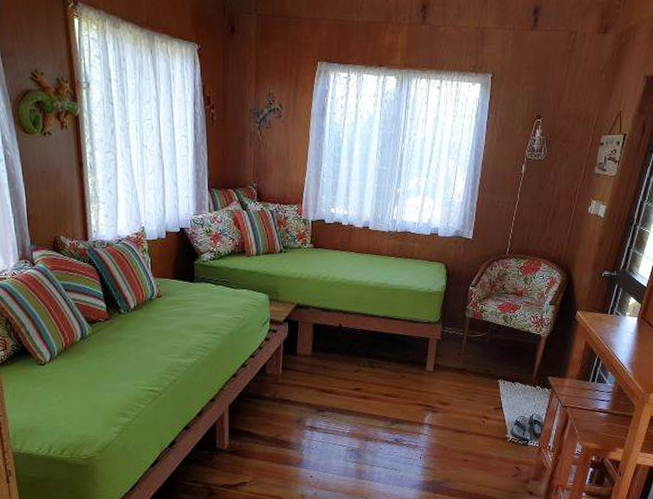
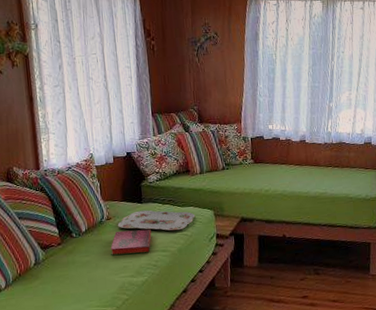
hardback book: none [159,310,203,335] -> present [110,229,152,256]
serving tray: none [167,290,249,313] -> present [117,210,196,231]

